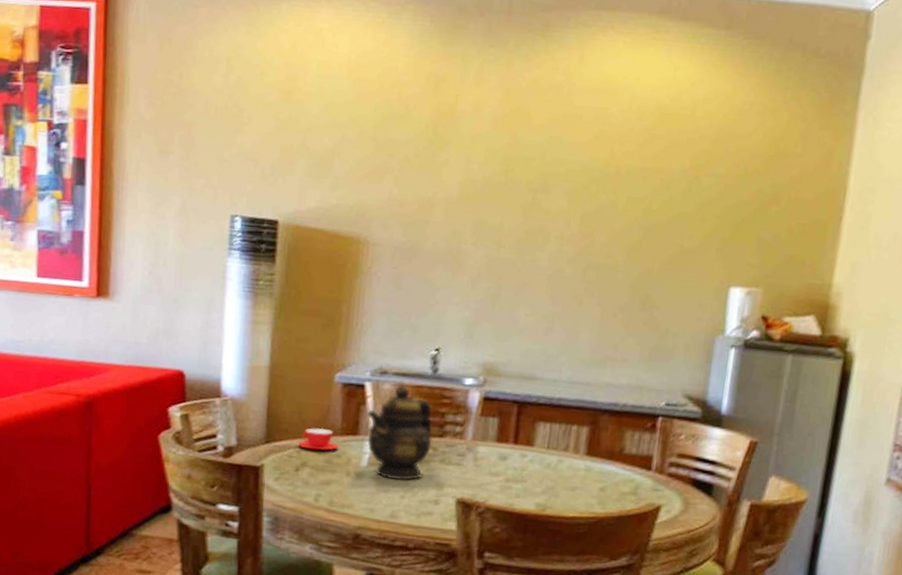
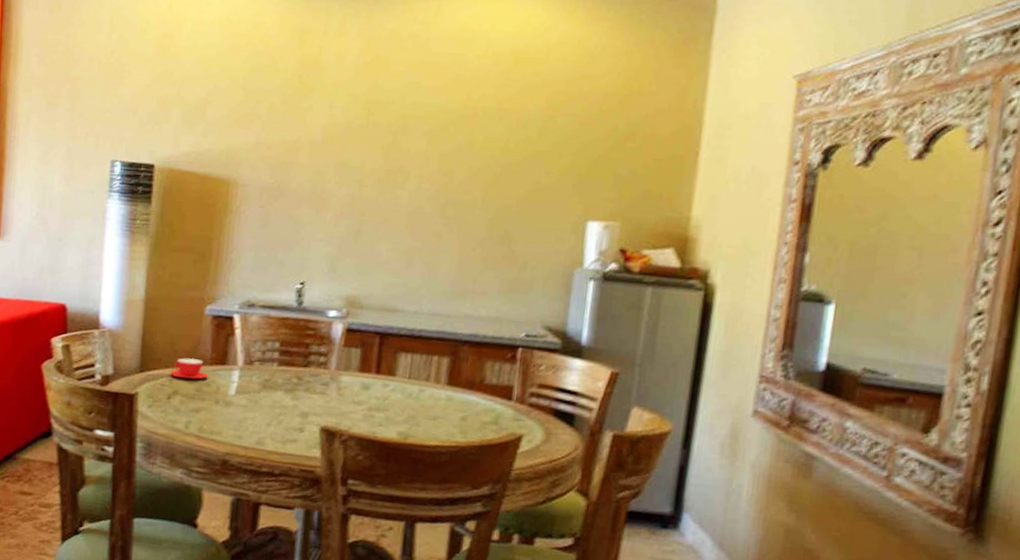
teapot: present [366,385,433,481] -> none [234,317,298,409]

